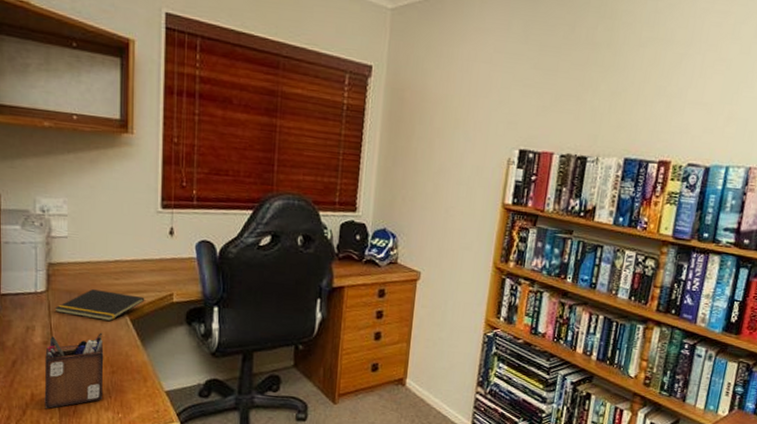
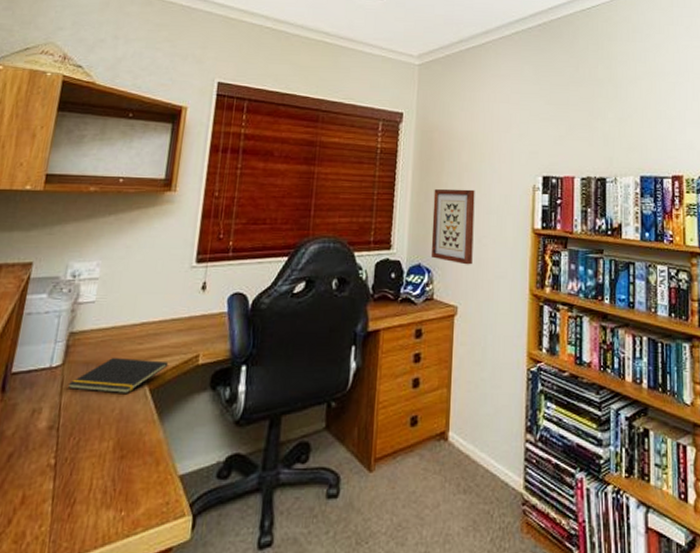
desk organizer: present [44,332,104,409] -> none [35,408,117,513]
wall art: none [396,154,446,234] -> present [430,188,475,265]

